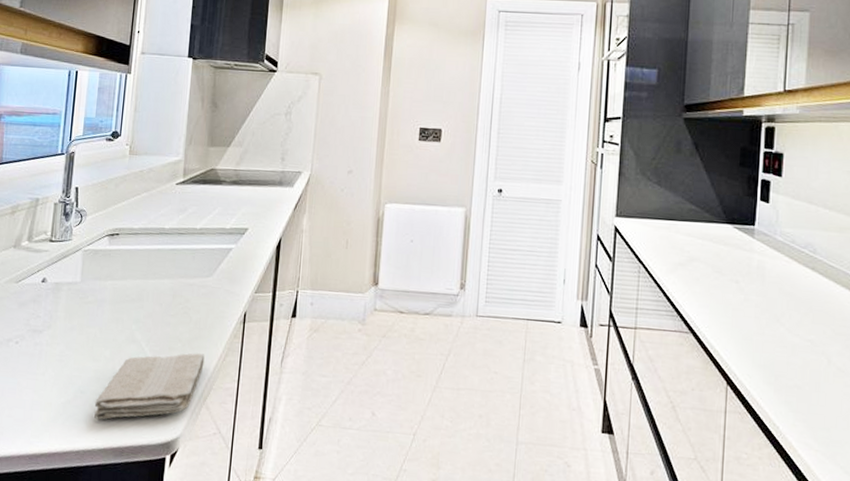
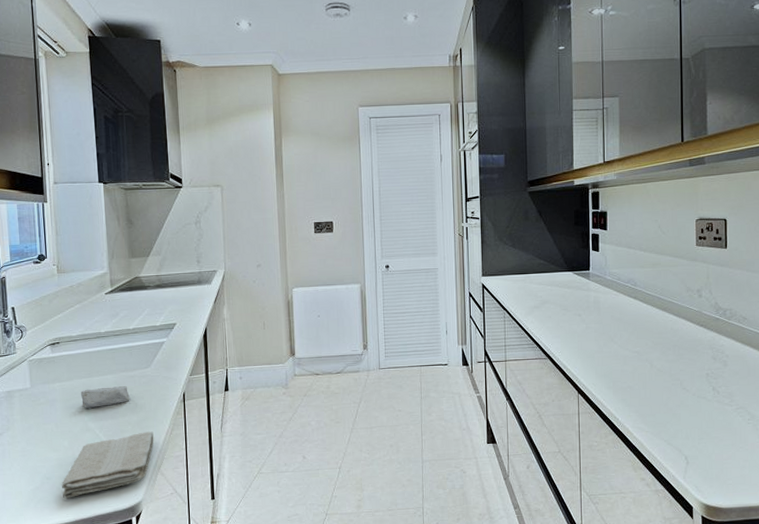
soap bar: none [132,292,185,316] -> present [81,386,130,408]

